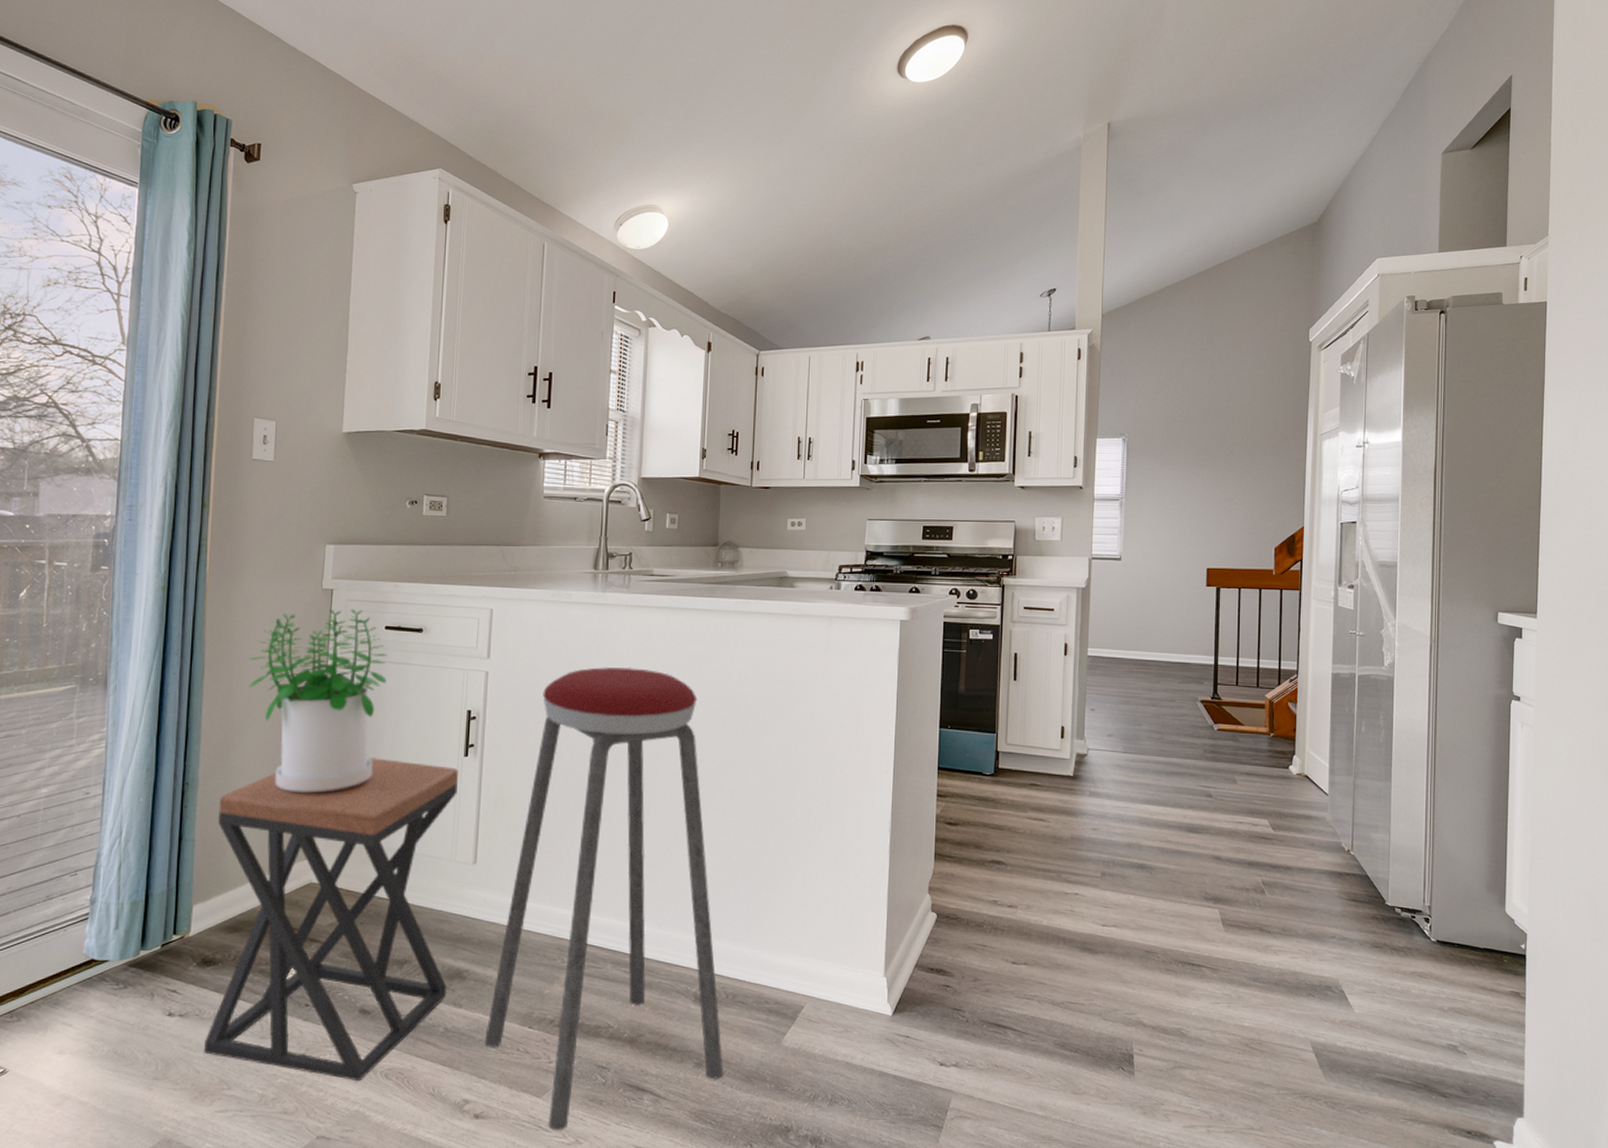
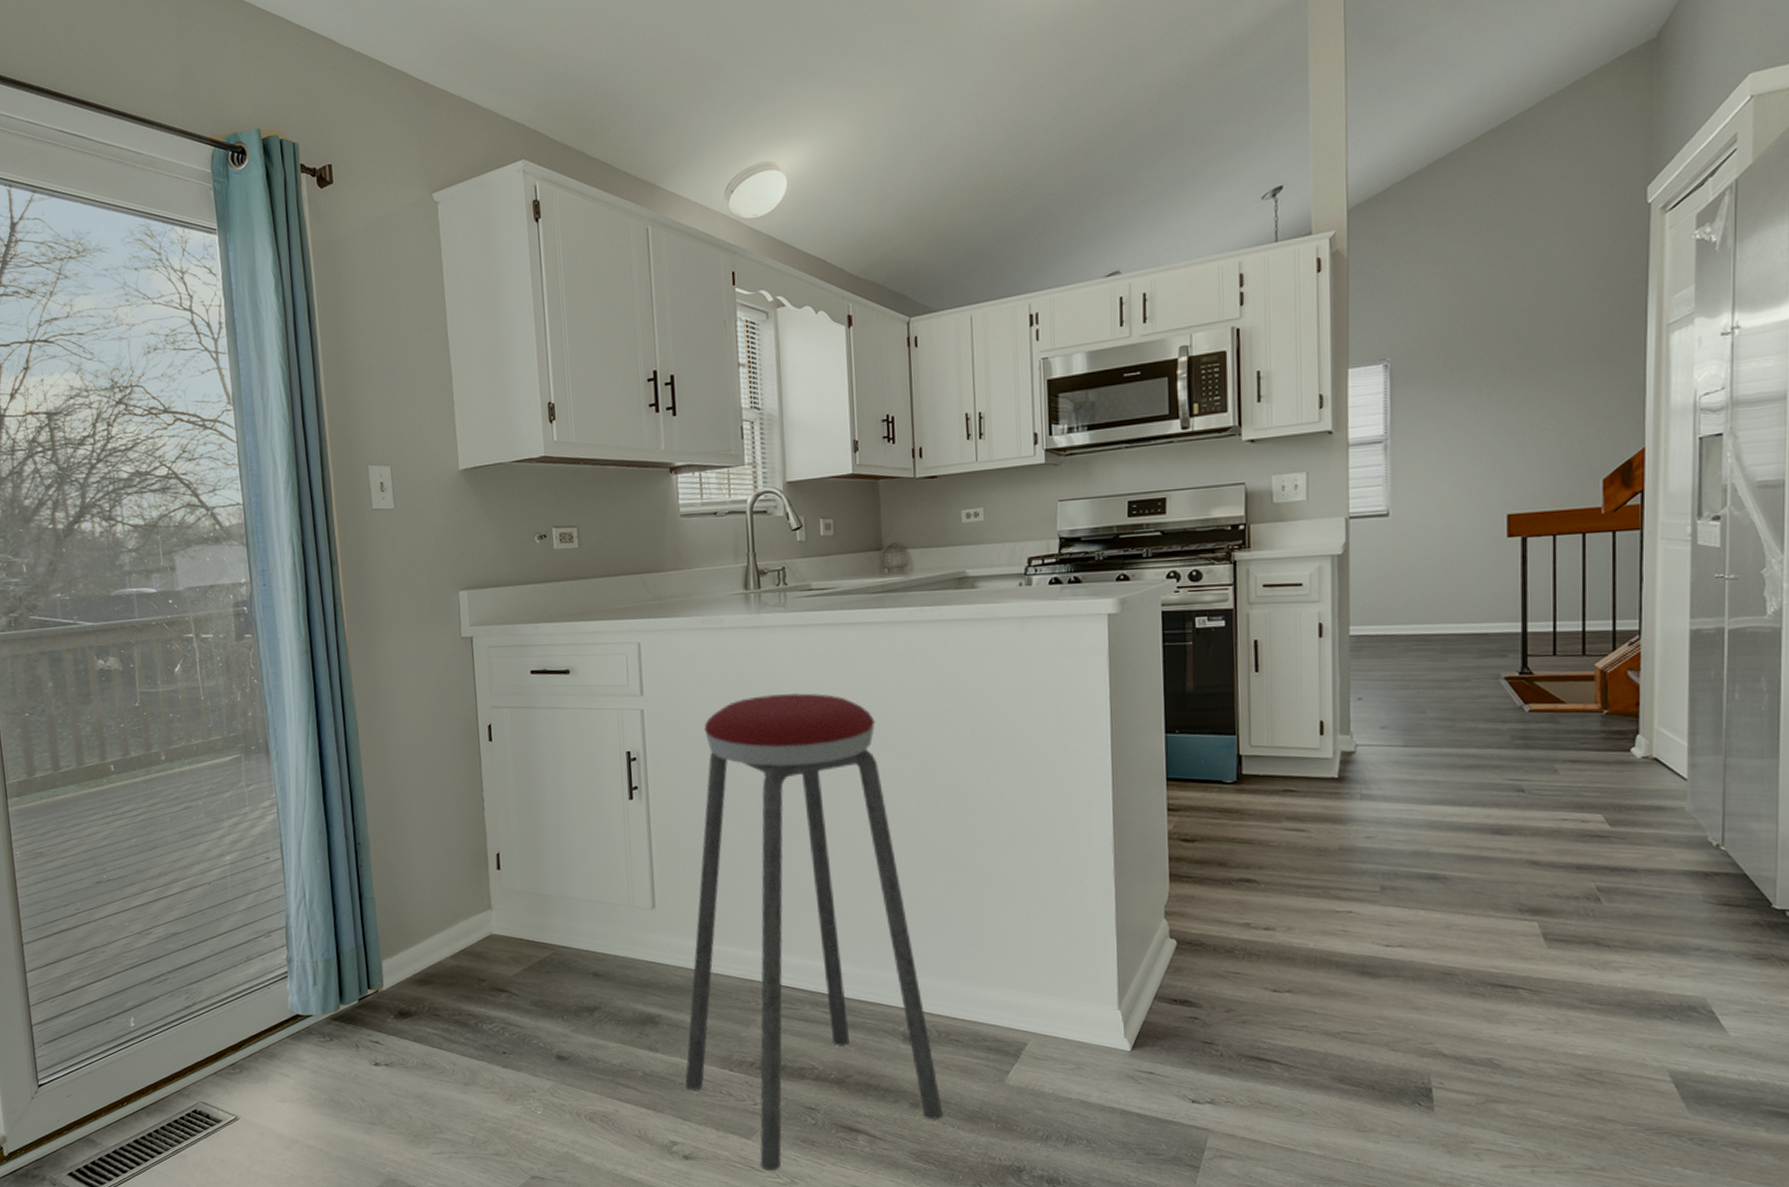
stool: present [204,756,459,1082] -> none [391,805,640,1125]
potted plant: present [249,609,387,793] -> none [399,655,539,846]

